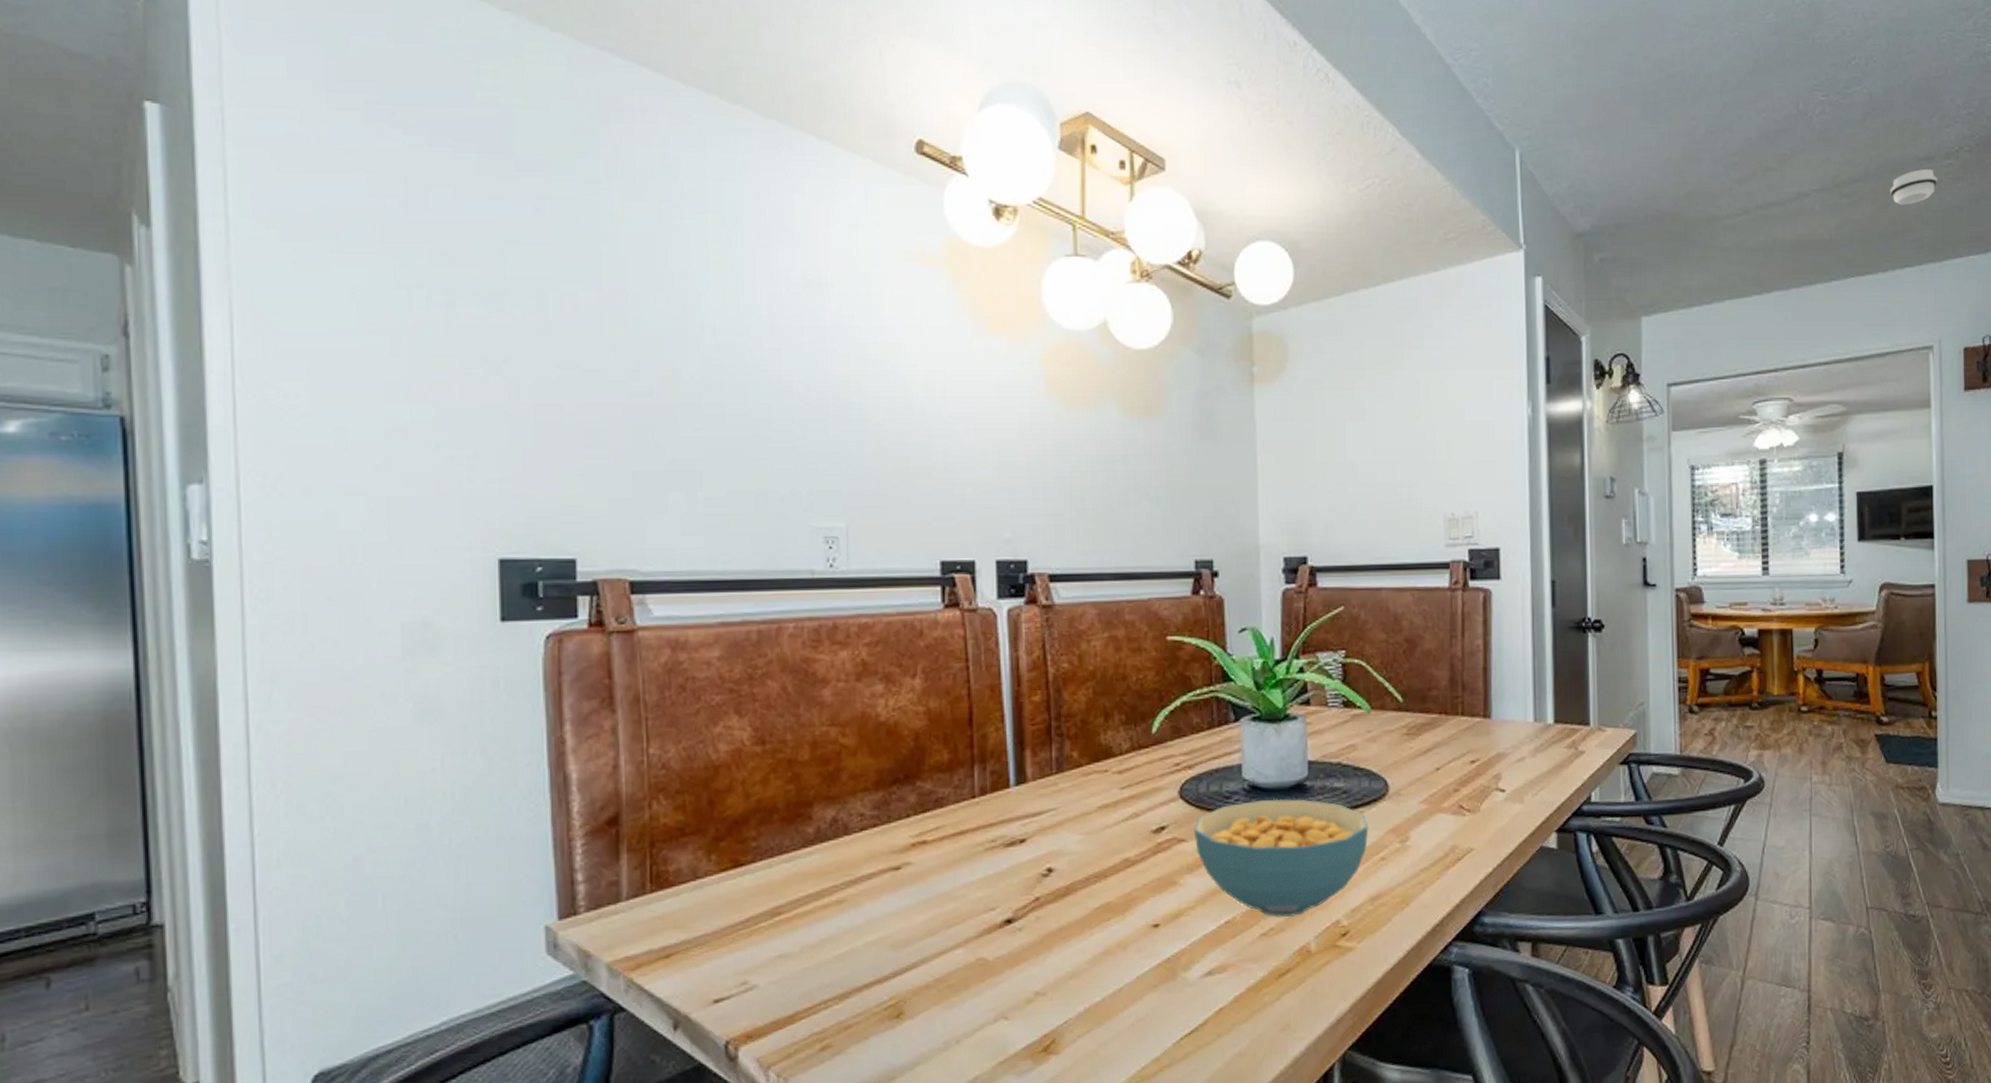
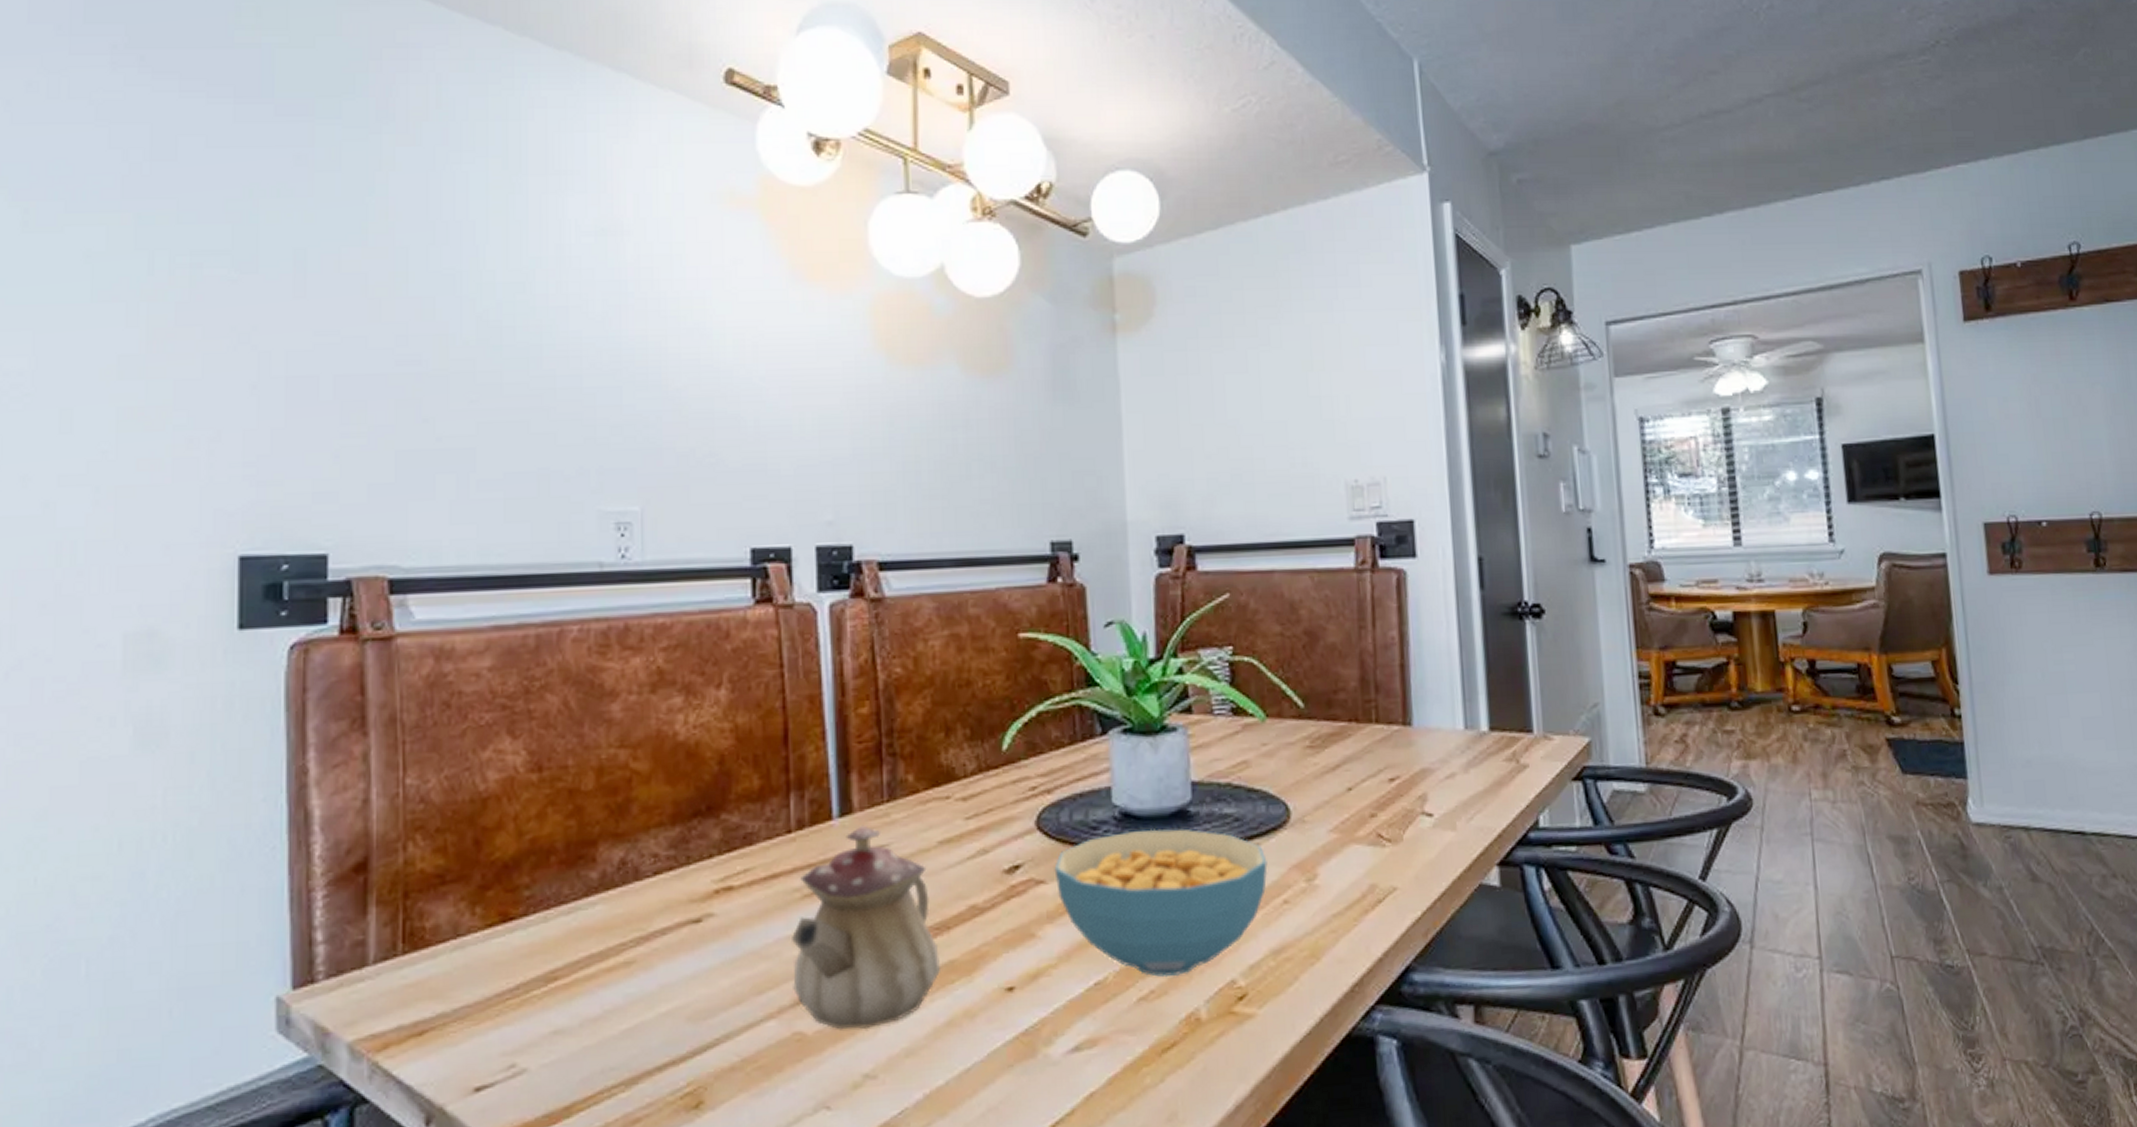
teapot: none [975,792,1100,957] -> present [790,825,941,1030]
smoke detector: present [1890,168,1938,205] -> none [1856,67,1913,109]

